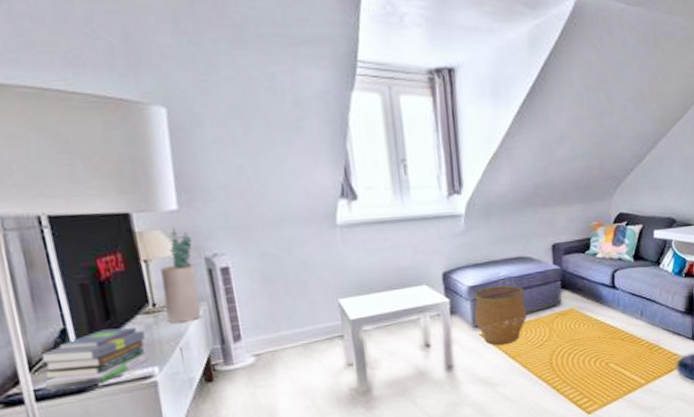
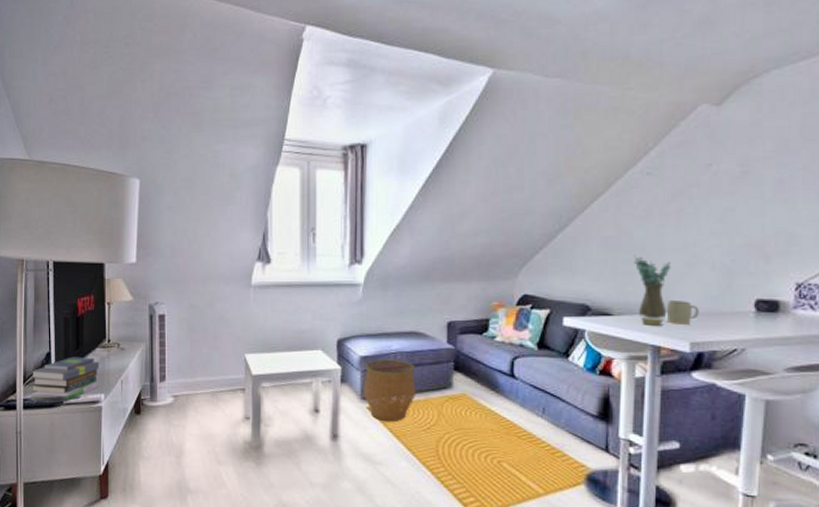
vase: present [160,228,201,324] -> none [116,278,141,360]

